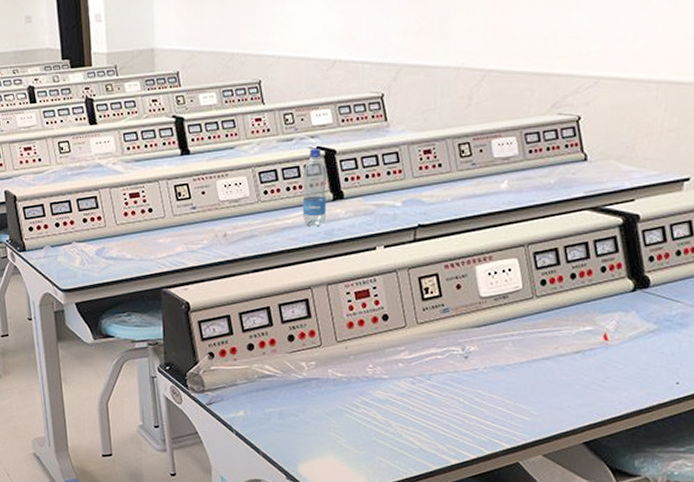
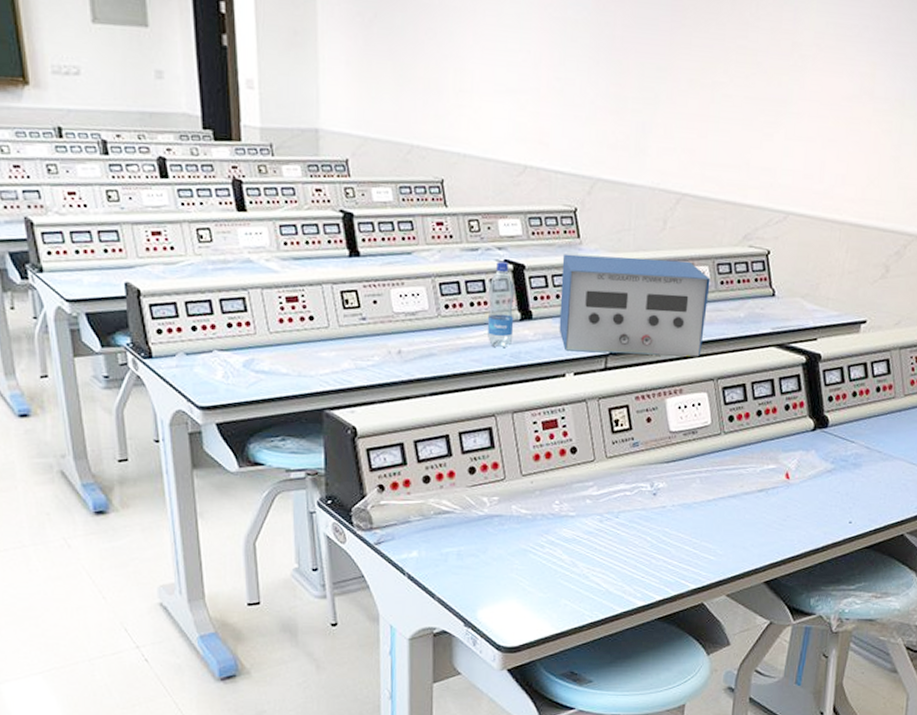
power supply: none [369,134,518,226] -> present [559,254,711,357]

